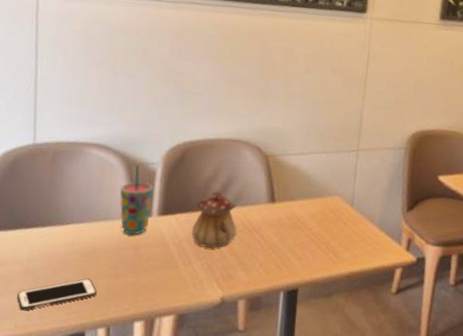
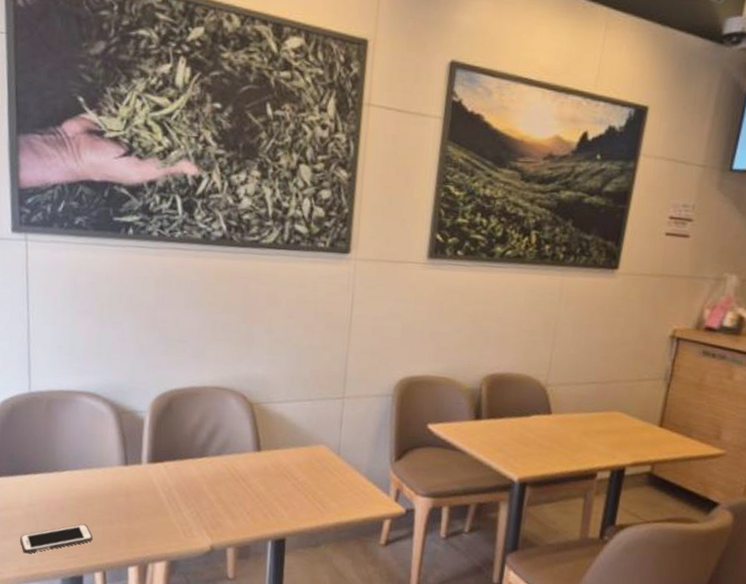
cup: present [119,164,153,235] -> none [110,412,142,482]
teapot: present [191,191,238,248] -> none [180,439,225,496]

